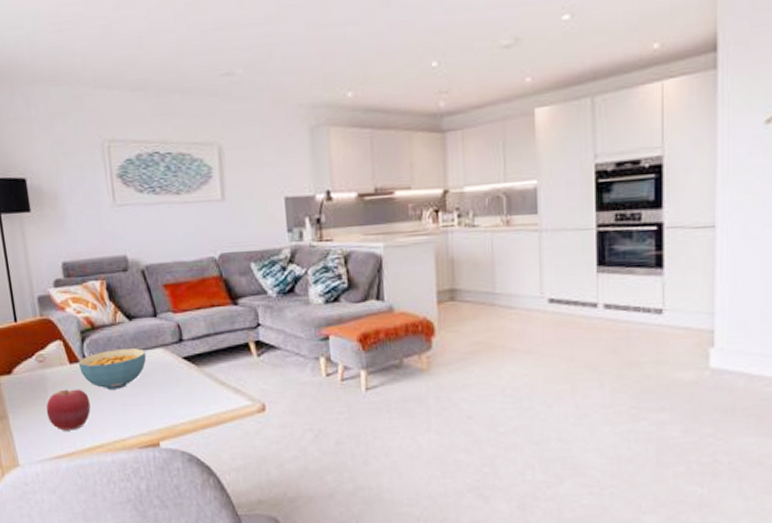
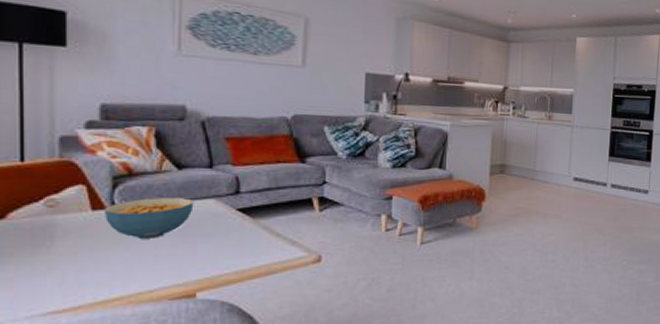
apple: present [46,389,91,431] -> none [48,237,113,283]

